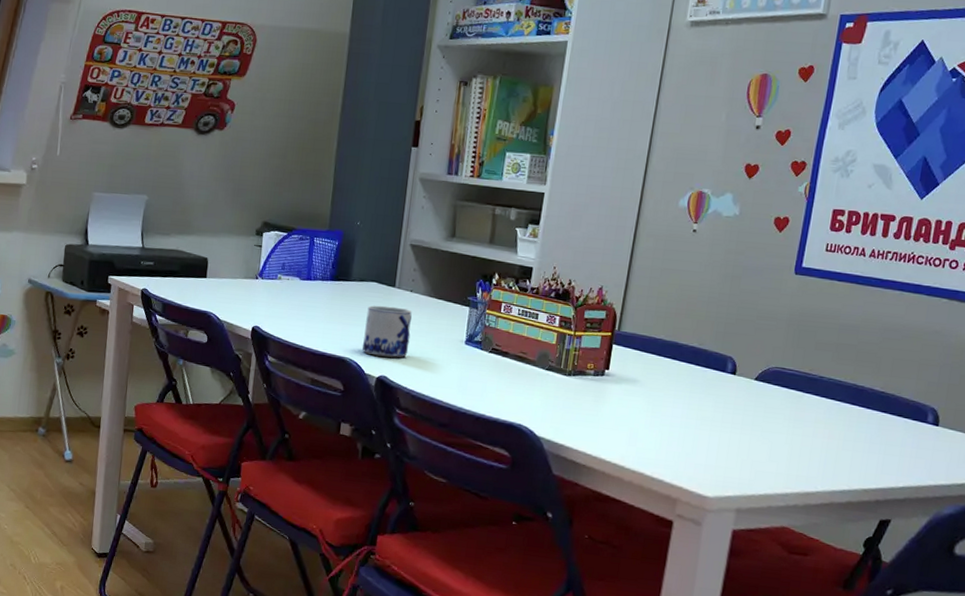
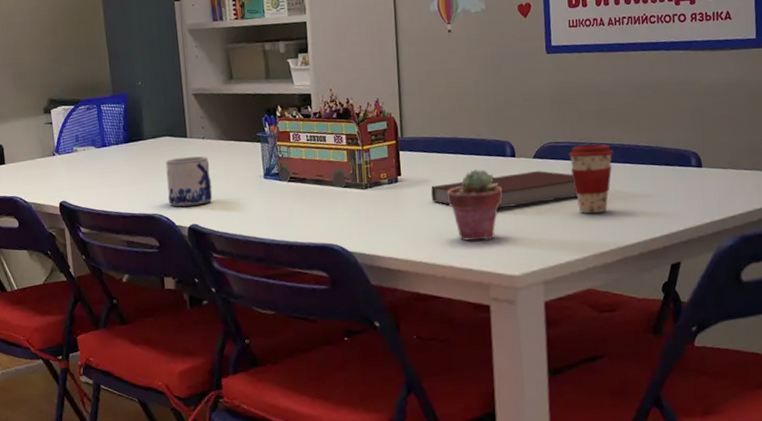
notebook: none [636,387,794,430] -> present [431,171,577,209]
potted succulent: none [653,379,714,454] -> present [447,169,503,242]
coffee cup: none [792,376,844,451] -> present [568,144,613,214]

